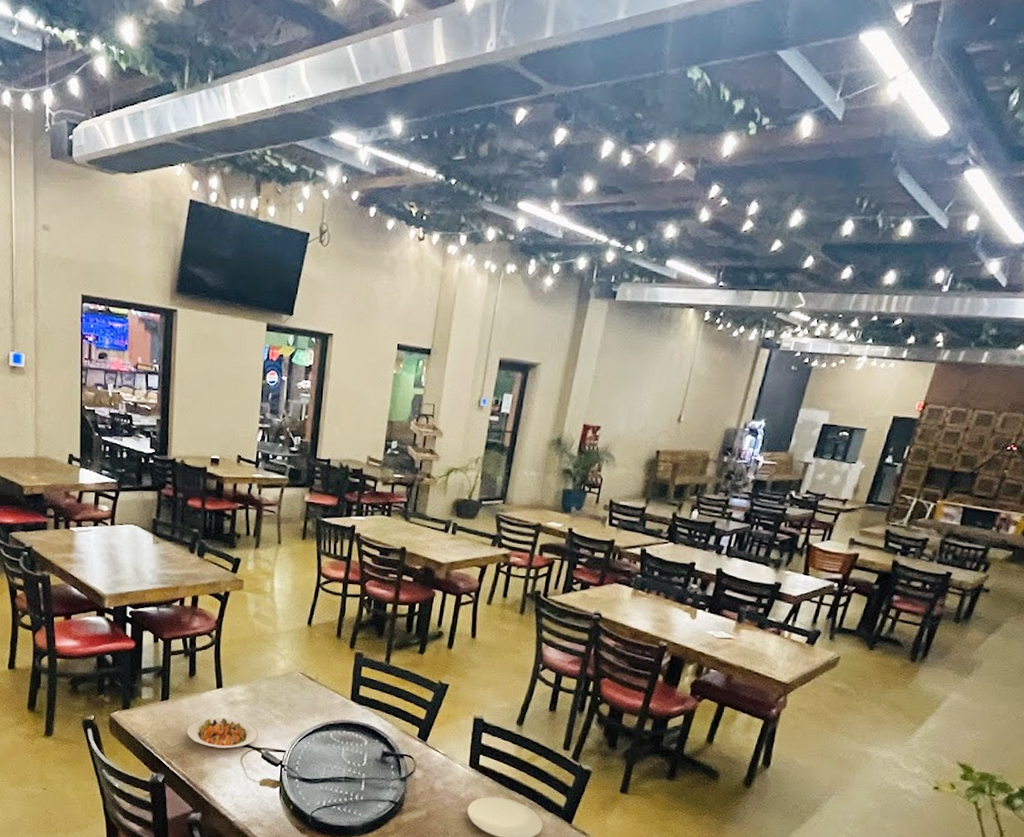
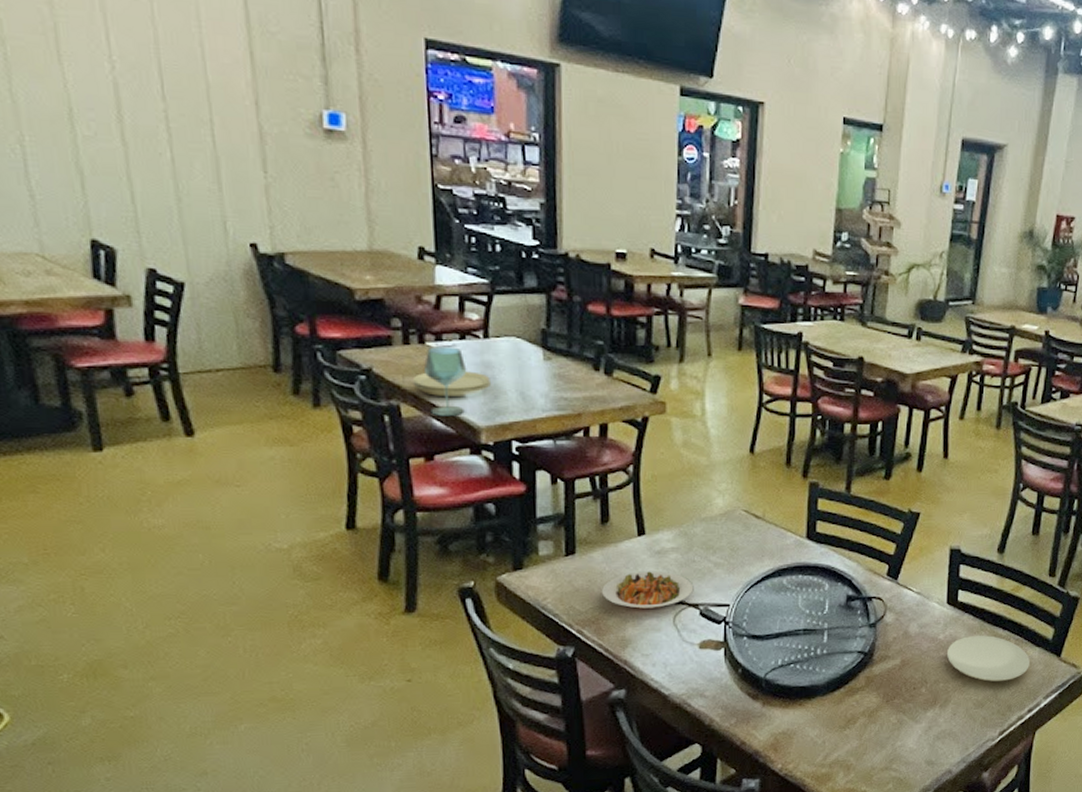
plate: none [59,551,115,571] -> present [412,371,492,398]
wine glass: none [67,531,98,586] -> present [423,347,467,417]

